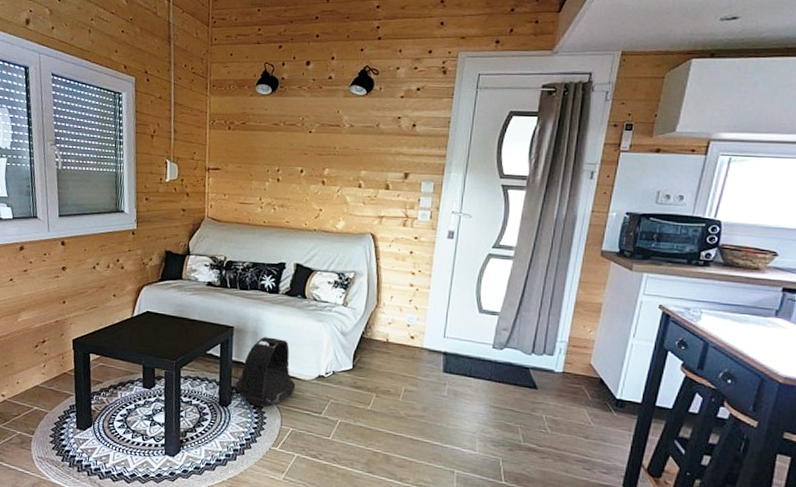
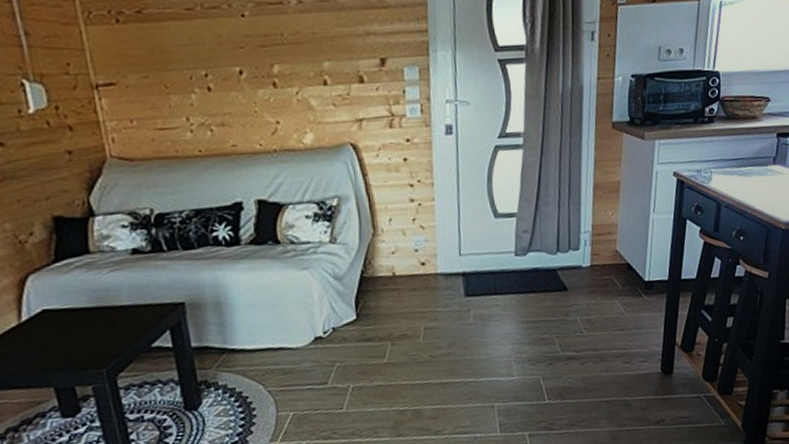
backpack: present [235,337,296,407] -> none [203,303,288,398]

